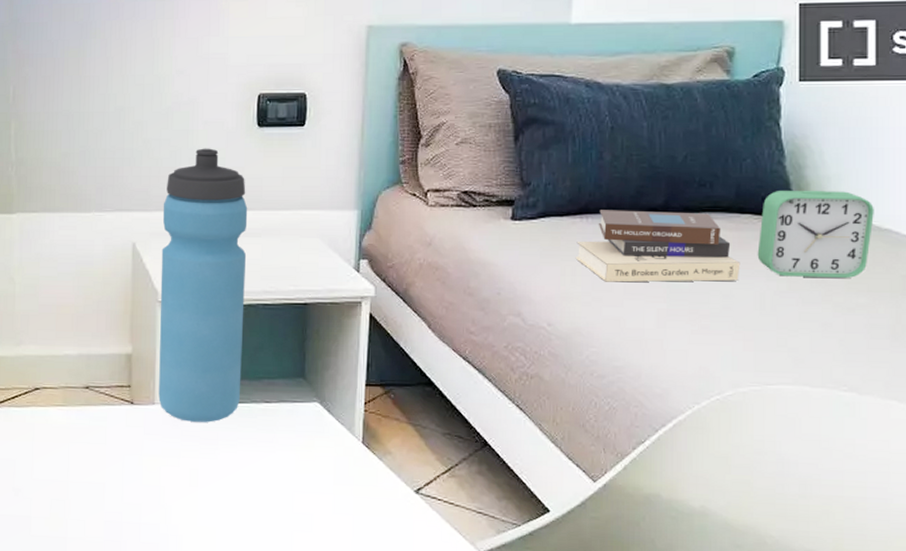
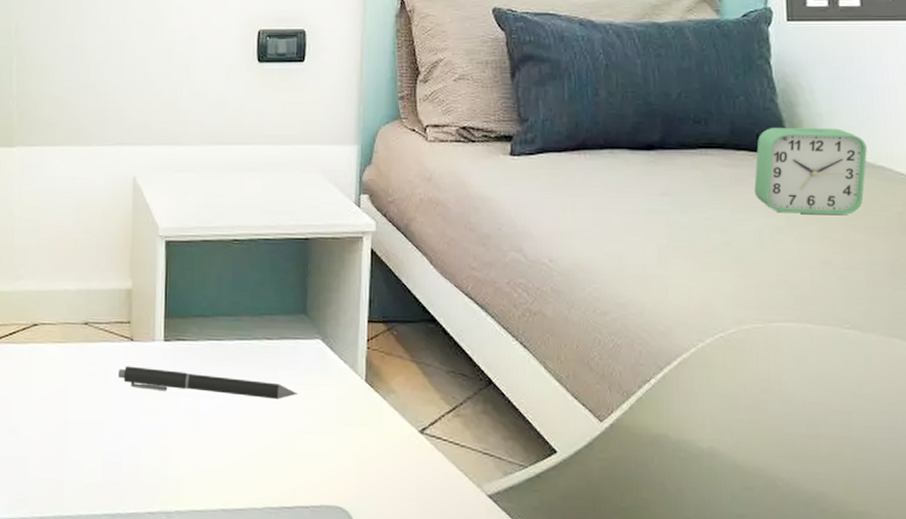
pen: none [119,428,296,462] -> present [118,366,299,400]
water bottle: present [158,148,248,422] -> none [159,83,249,360]
books: present [575,210,740,283] -> none [574,146,738,218]

